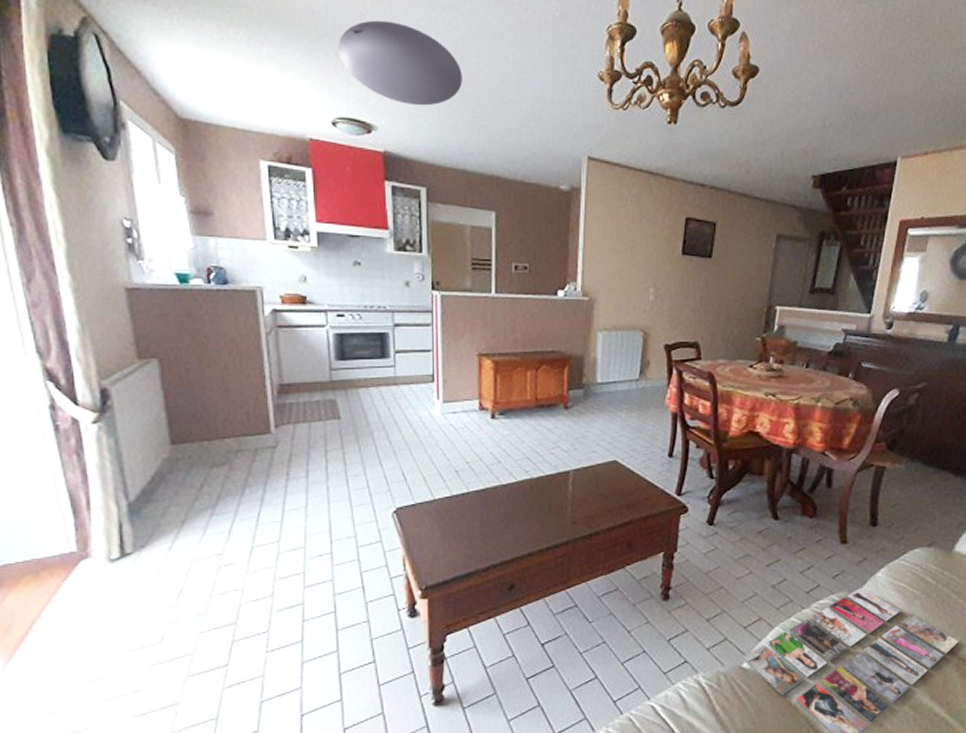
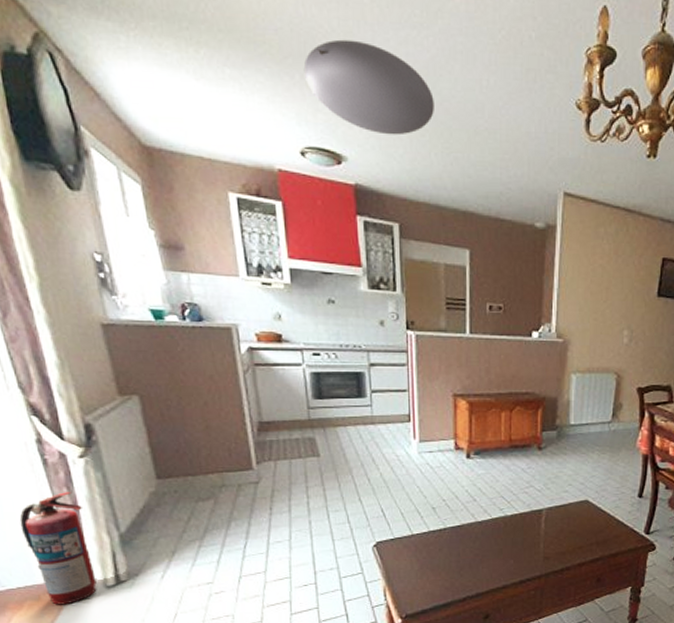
fire extinguisher: none [25,459,100,581] -> present [19,492,97,605]

